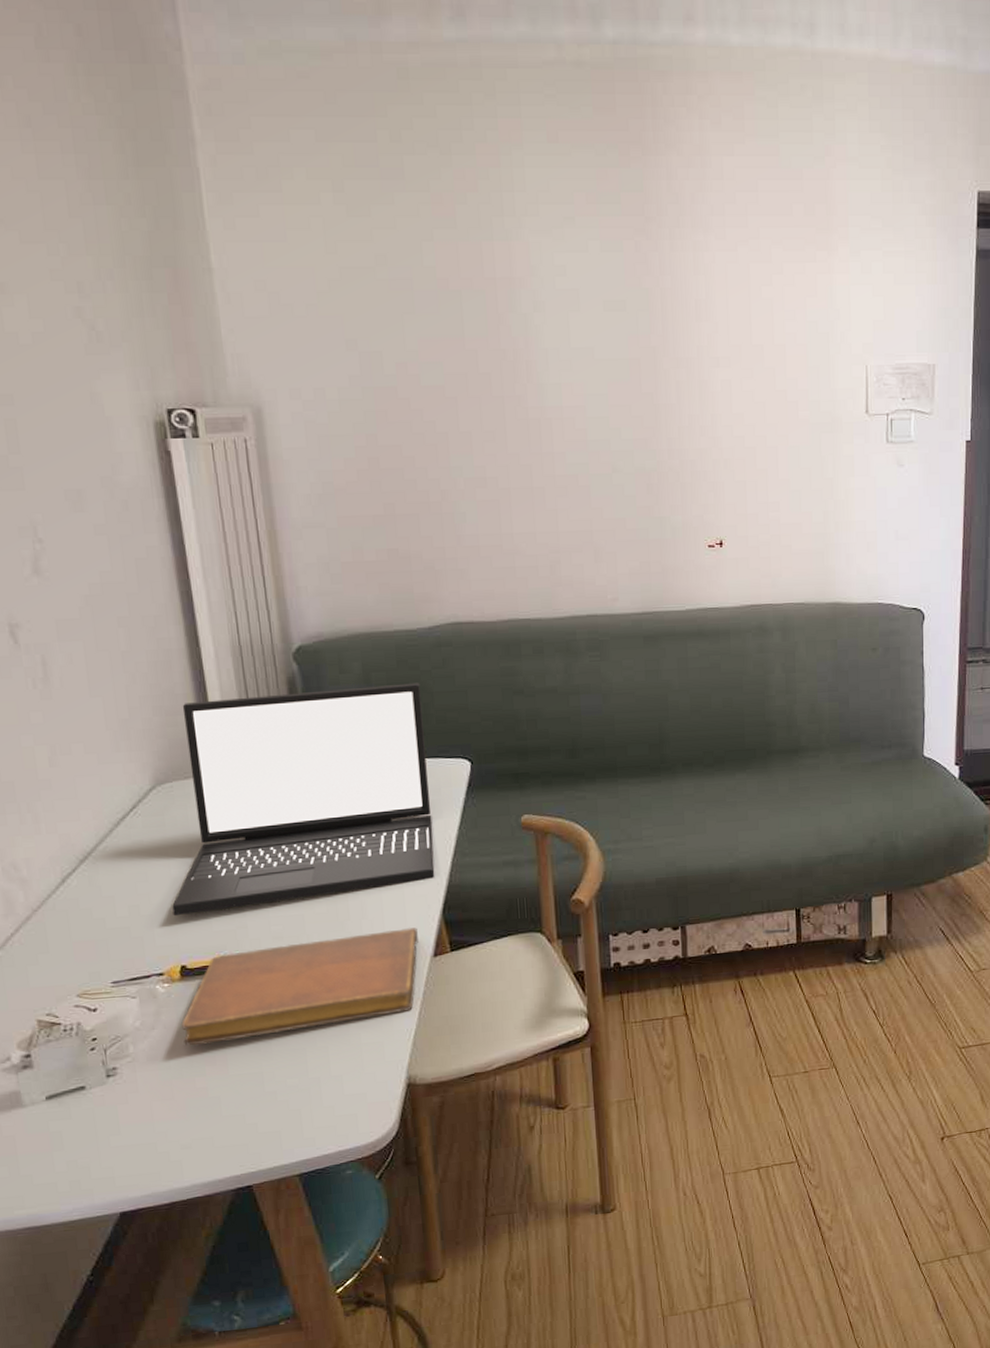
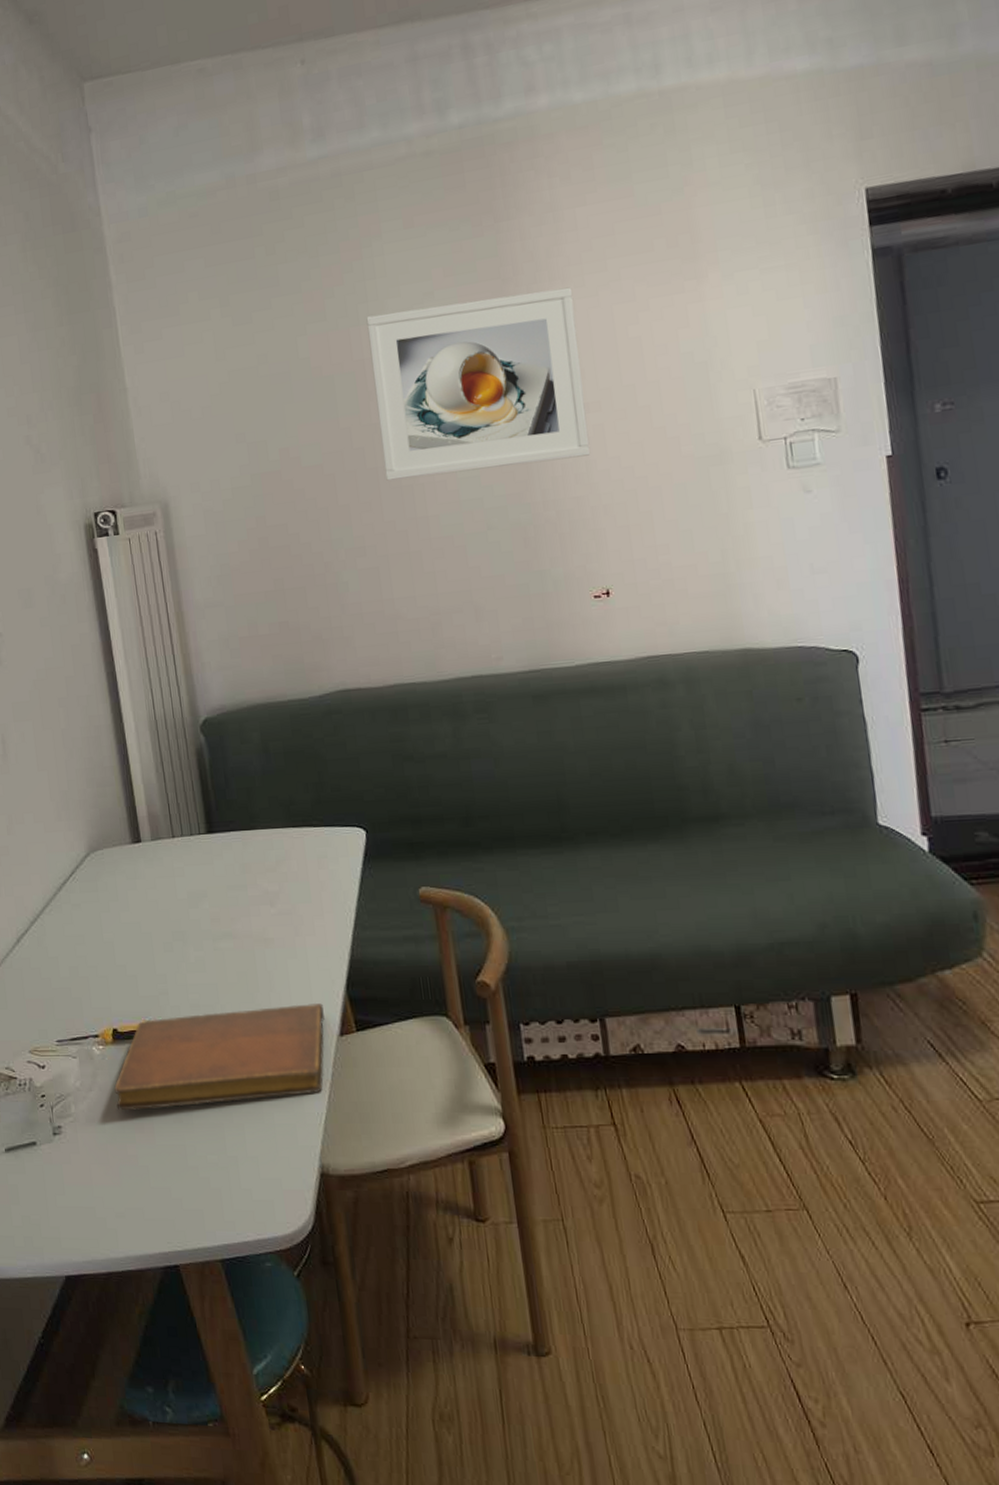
laptop: present [172,683,435,916] -> none [105,751,337,980]
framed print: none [501,232,717,412] -> present [366,287,591,481]

